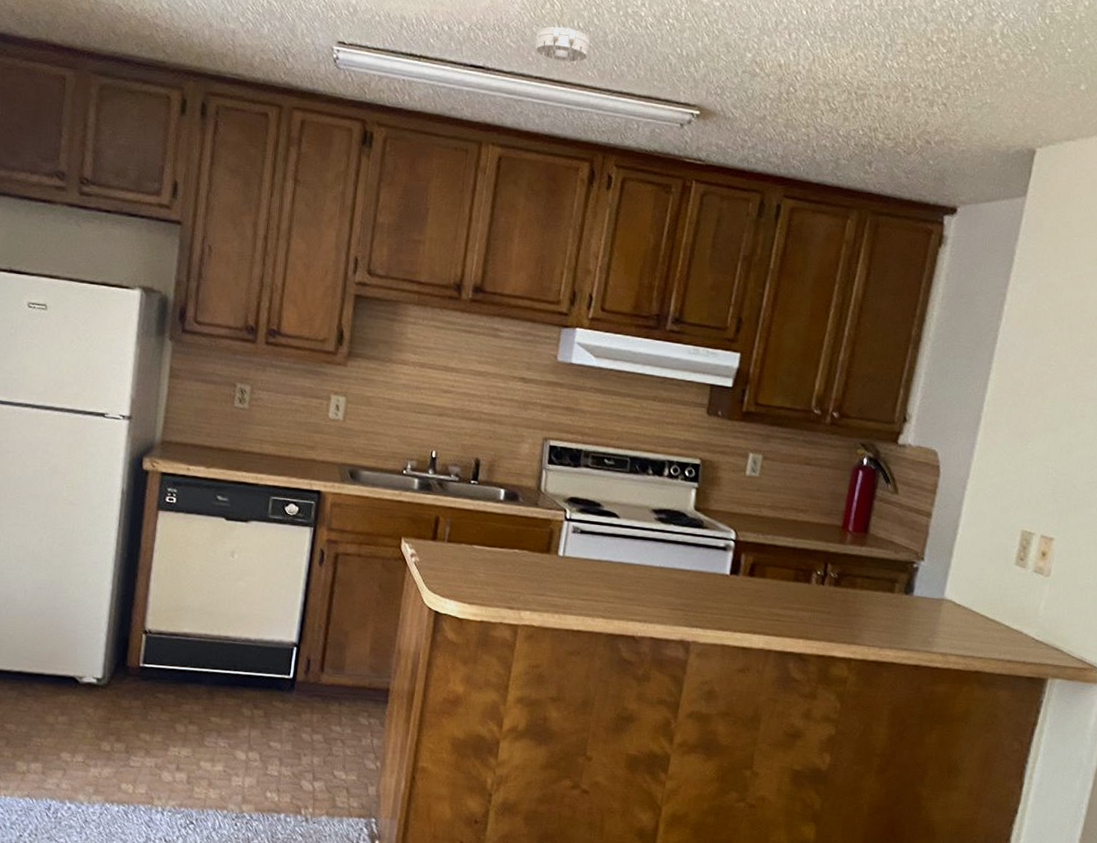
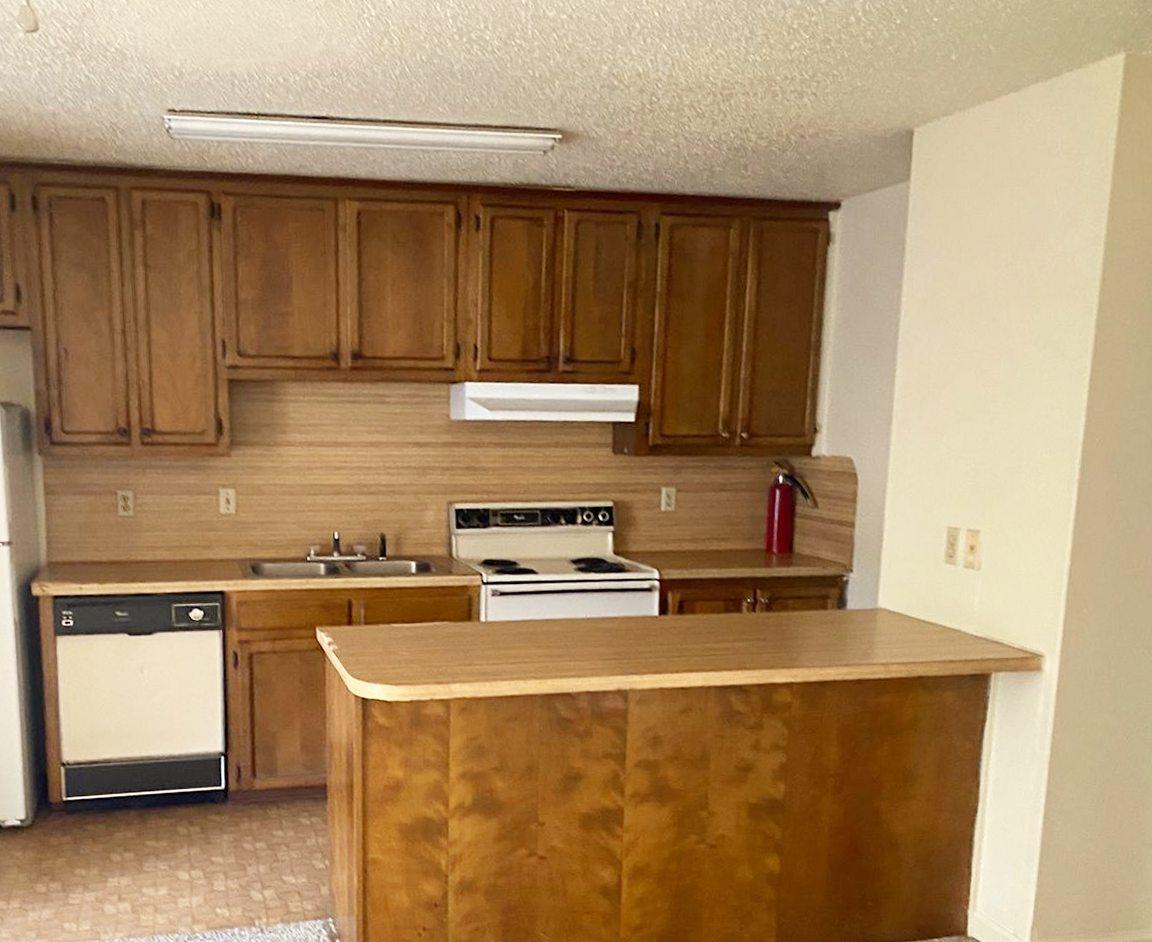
smoke detector: present [536,26,590,62] -> none [379,62,436,100]

